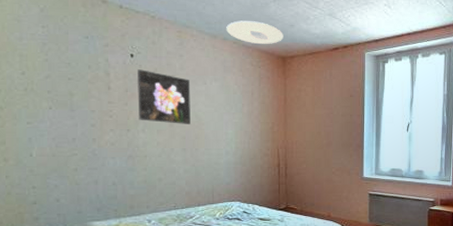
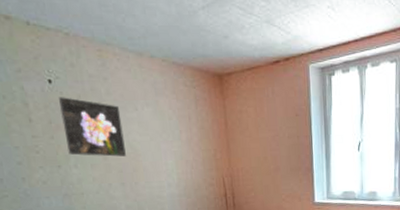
ceiling light: present [226,20,283,45] -> none [152,33,218,61]

